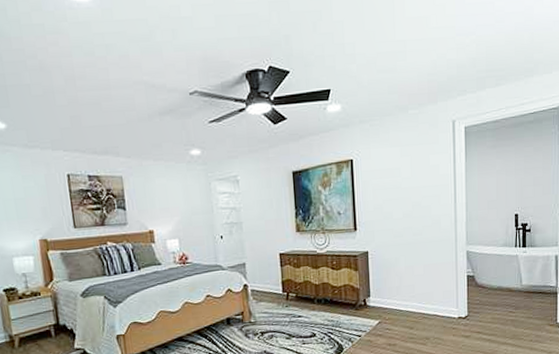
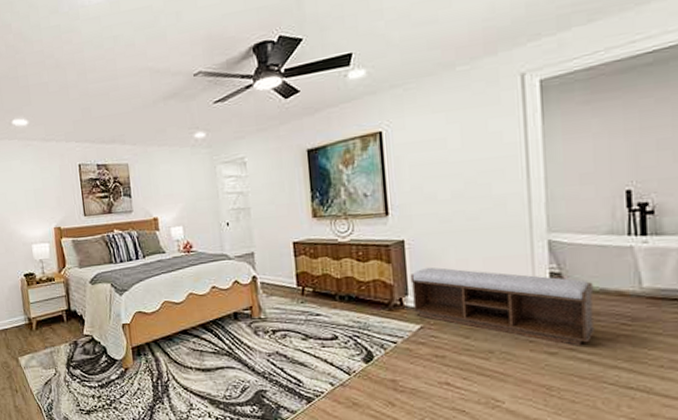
bench: none [372,273,494,330] -> present [410,267,596,346]

